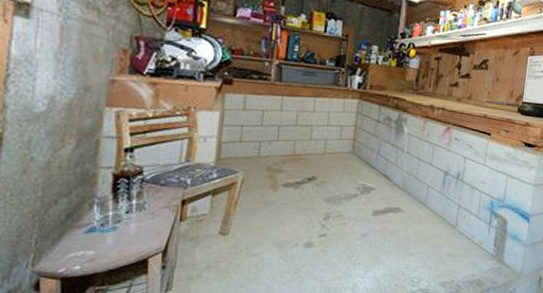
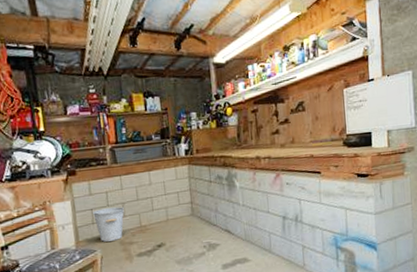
bucket: none [243,127,279,165] -> present [93,207,124,242]

